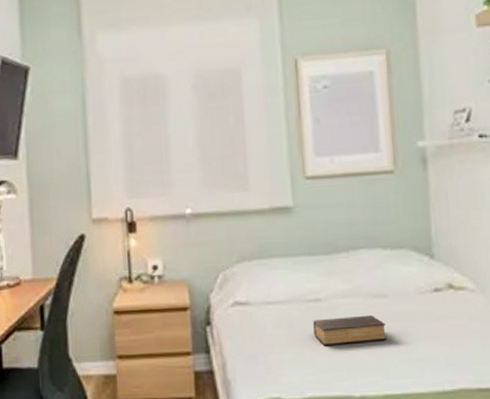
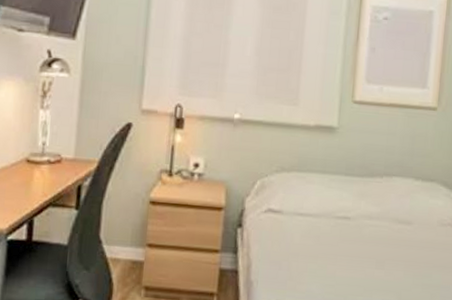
book: present [313,314,386,346] -> none [338,236,406,265]

